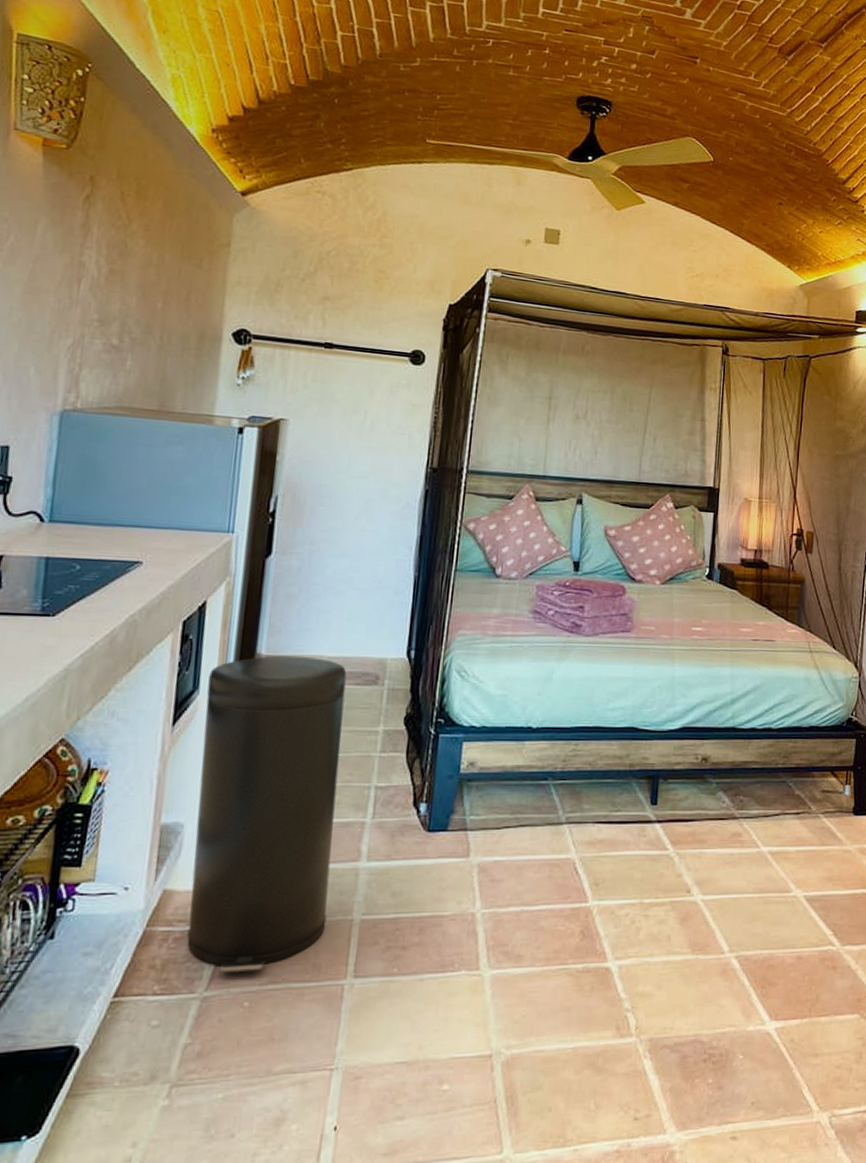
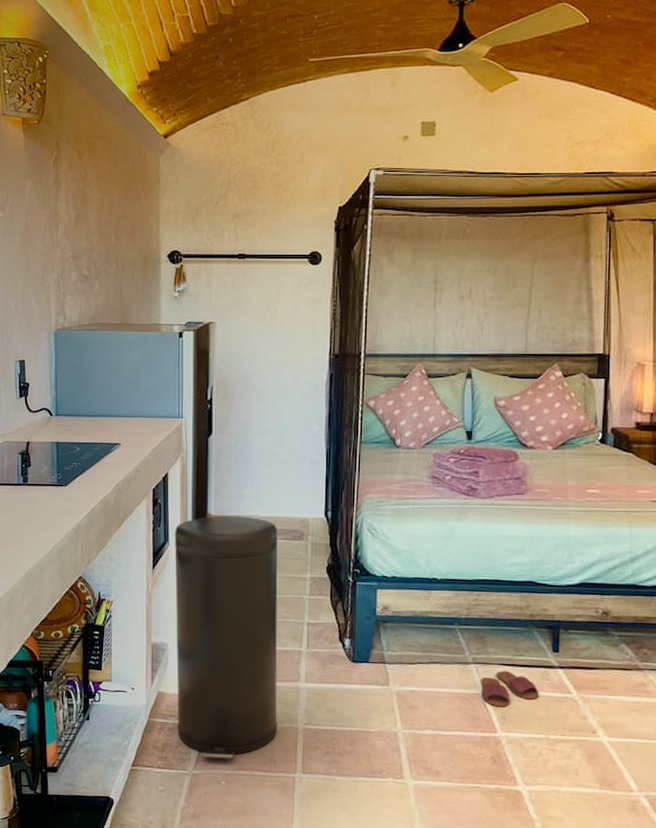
slippers: none [573,830,635,872] -> present [481,671,539,707]

